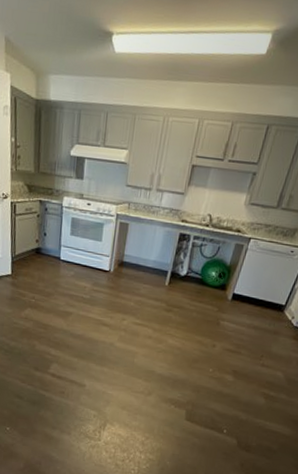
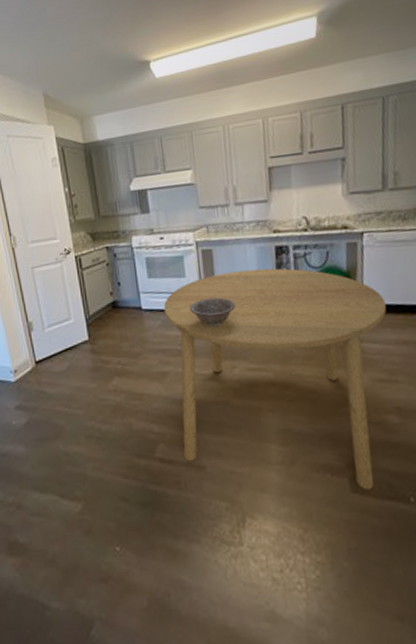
dining table: none [71,244,250,421] -> present [163,268,387,491]
decorative bowl: none [99,262,137,286] -> present [190,297,236,327]

